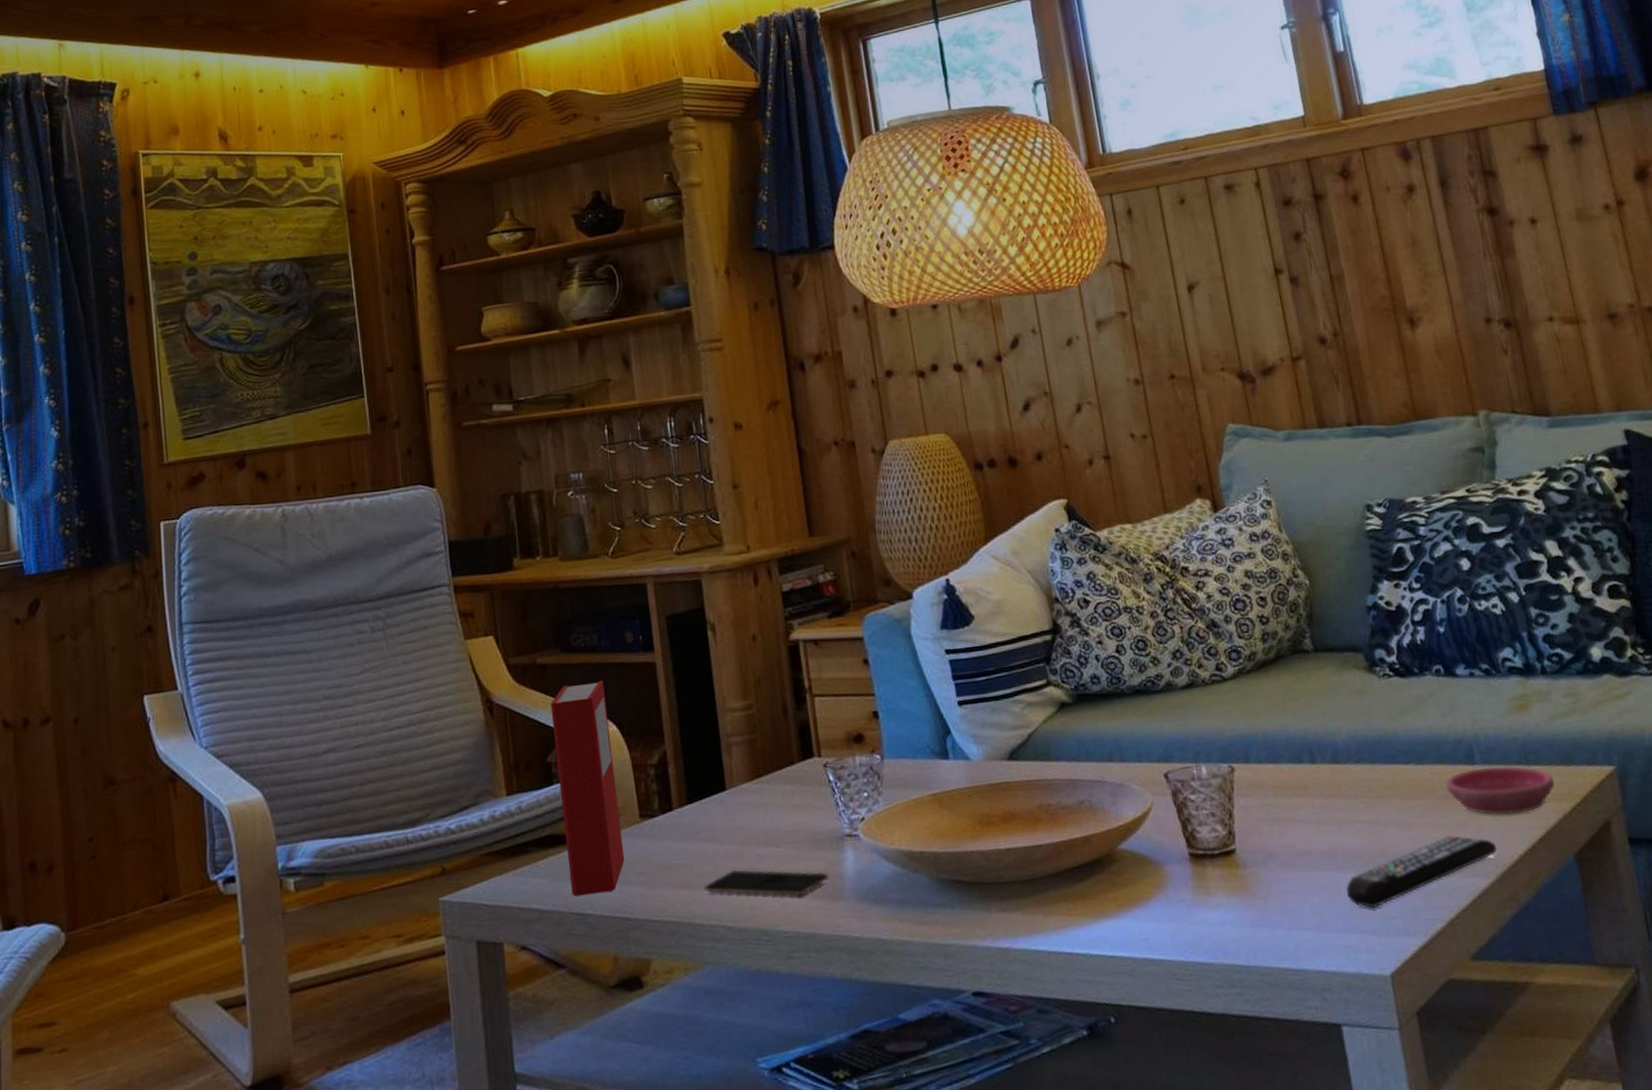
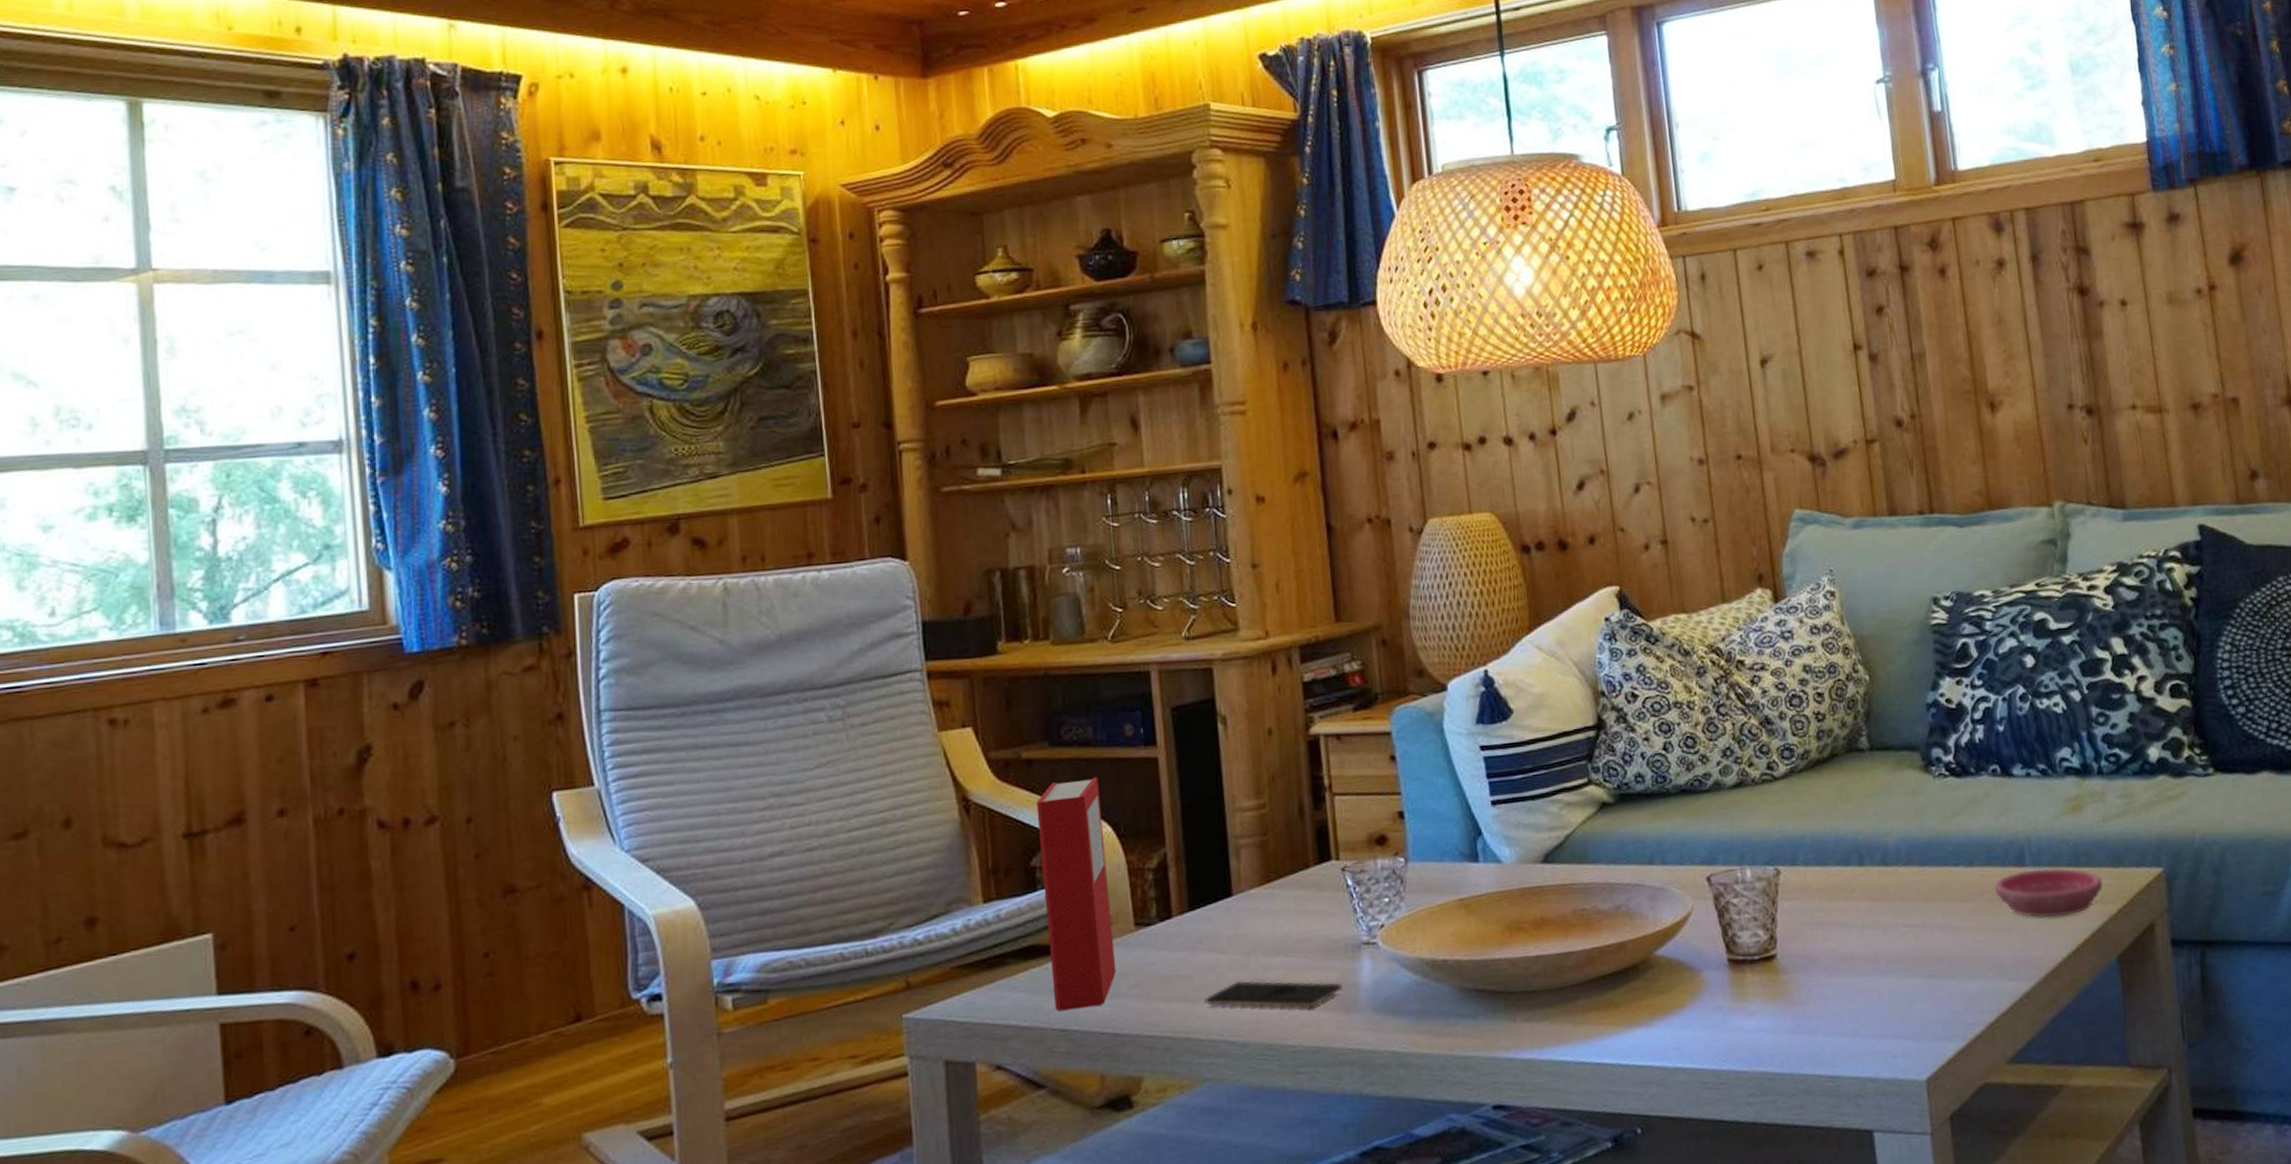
remote control: present [1345,835,1497,908] -> none [1886,938,2041,1013]

